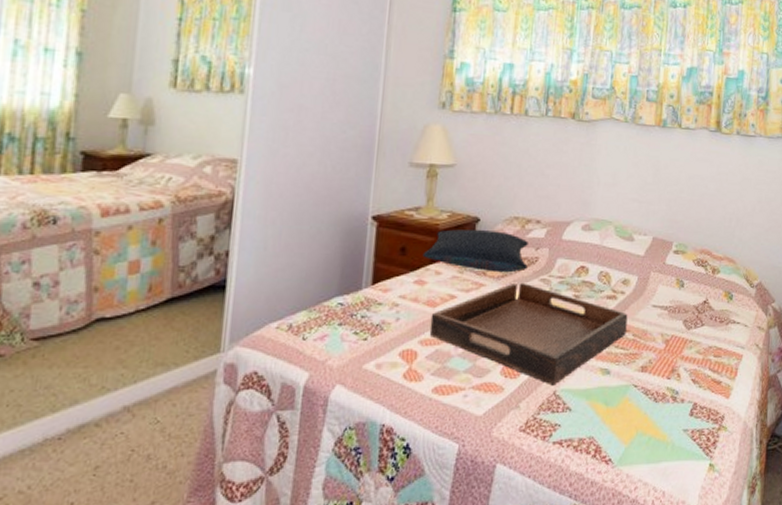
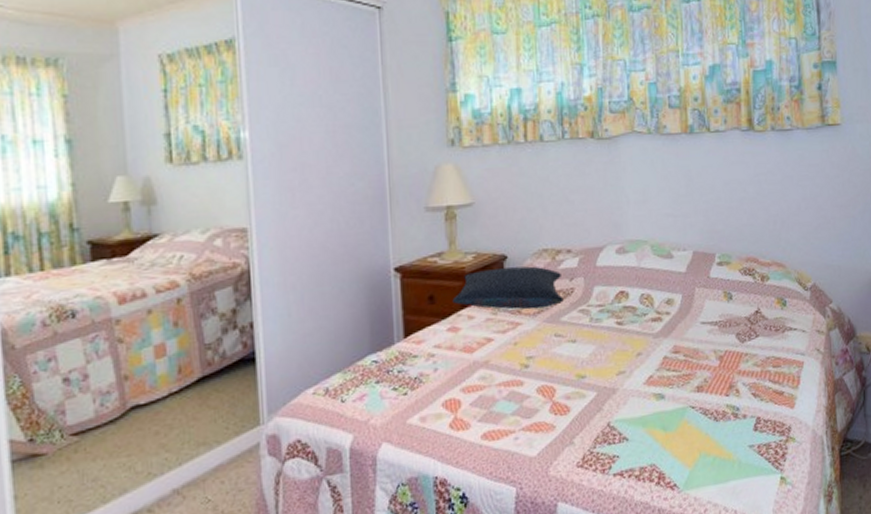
serving tray: present [429,282,628,386] -> none [469,316,677,417]

